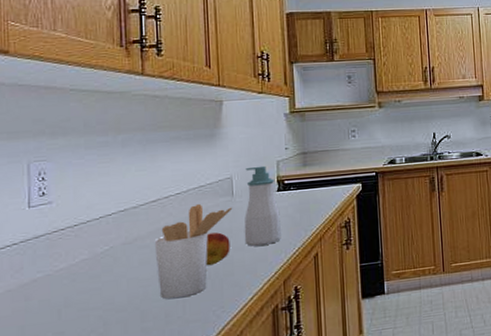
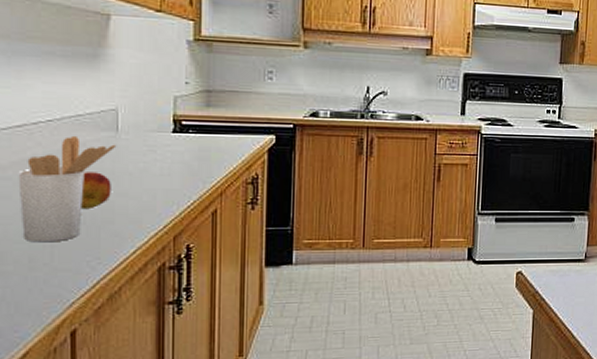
soap bottle: present [244,165,282,247] -> none [129,99,176,193]

